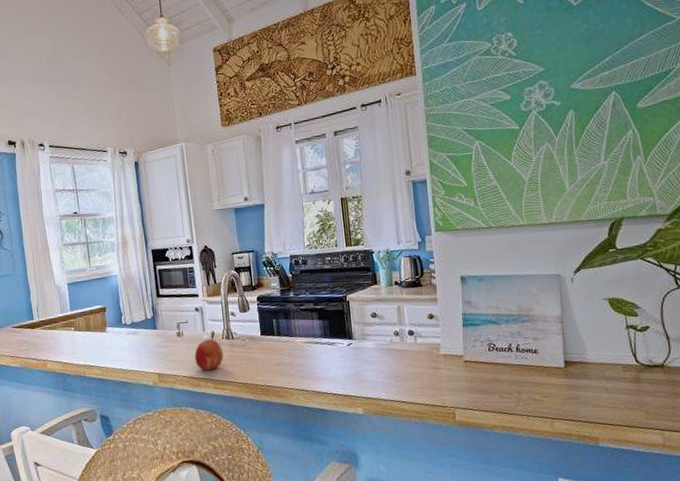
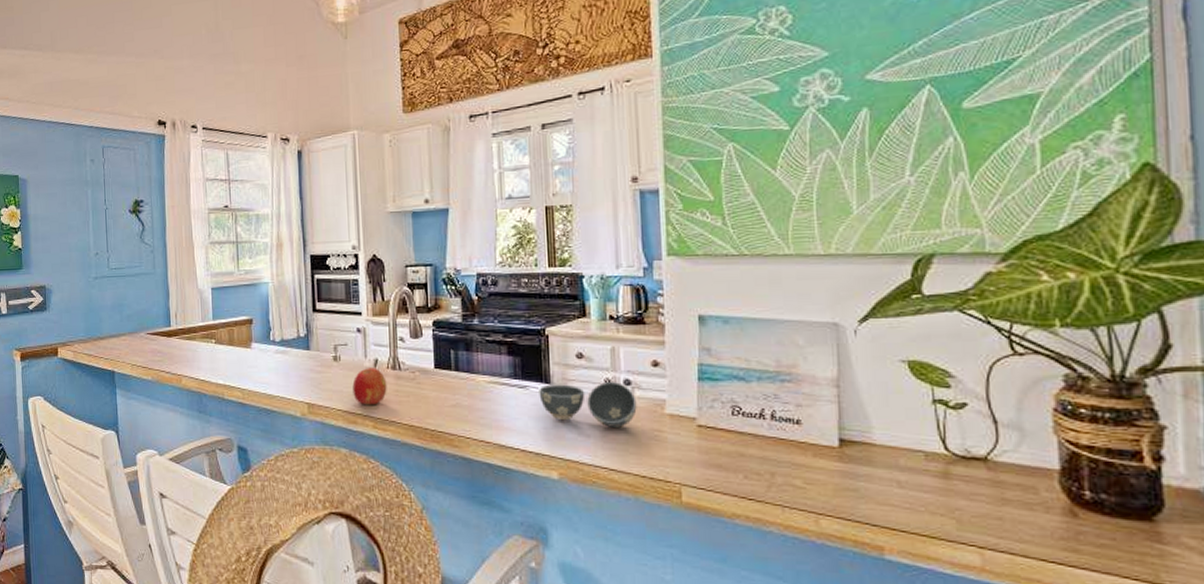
ceramic bowl: none [344,333,419,369] -> present [539,381,637,427]

